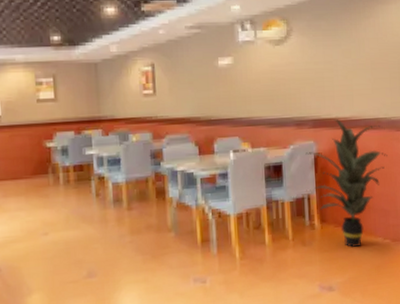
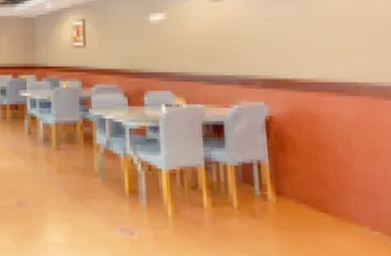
indoor plant: present [305,119,388,247] -> none [253,81,373,234]

